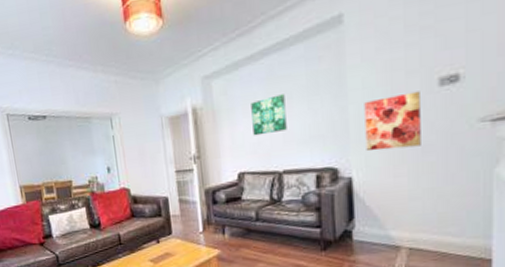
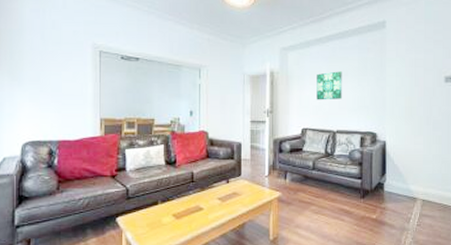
wall art: present [364,91,421,152] -> none [396,83,433,123]

